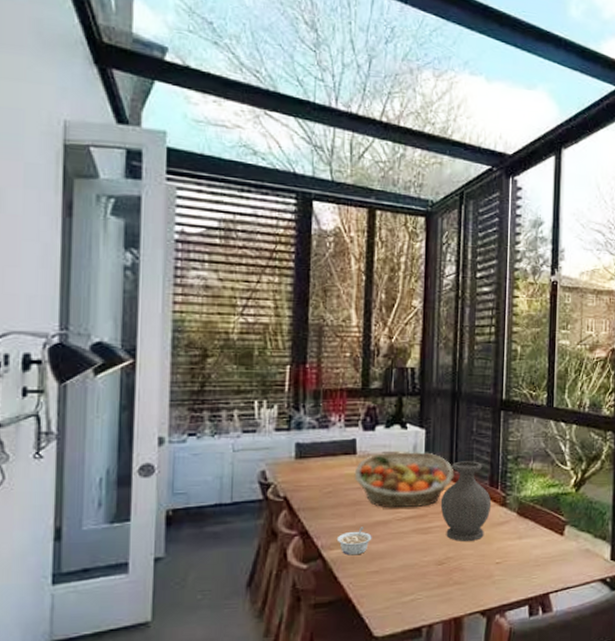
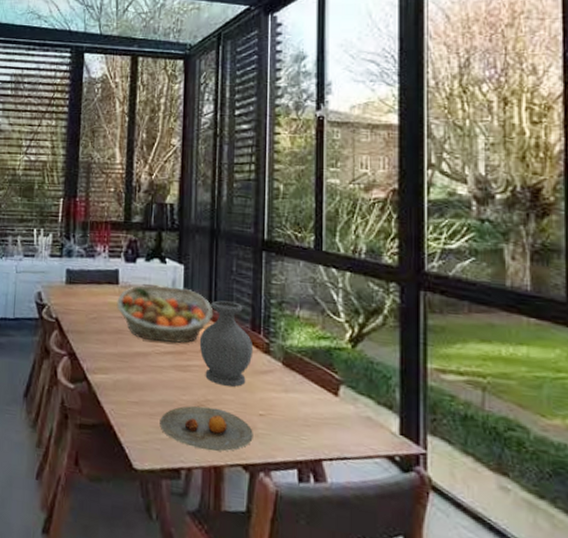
legume: present [336,527,372,556] -> none [100,355,132,383]
plate: none [401,564,490,605] -> present [160,405,253,452]

